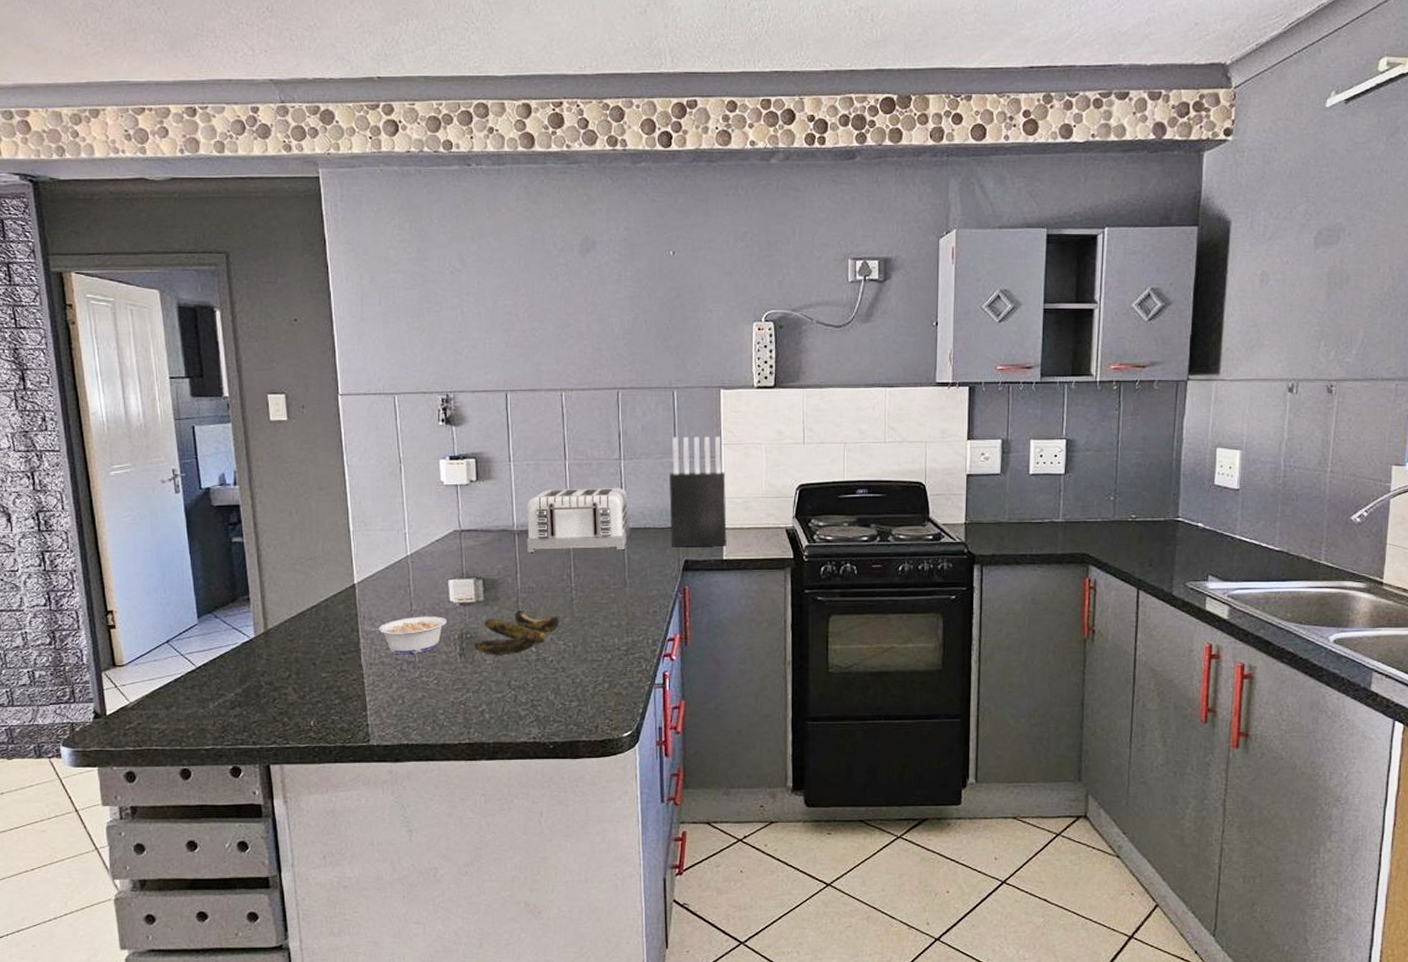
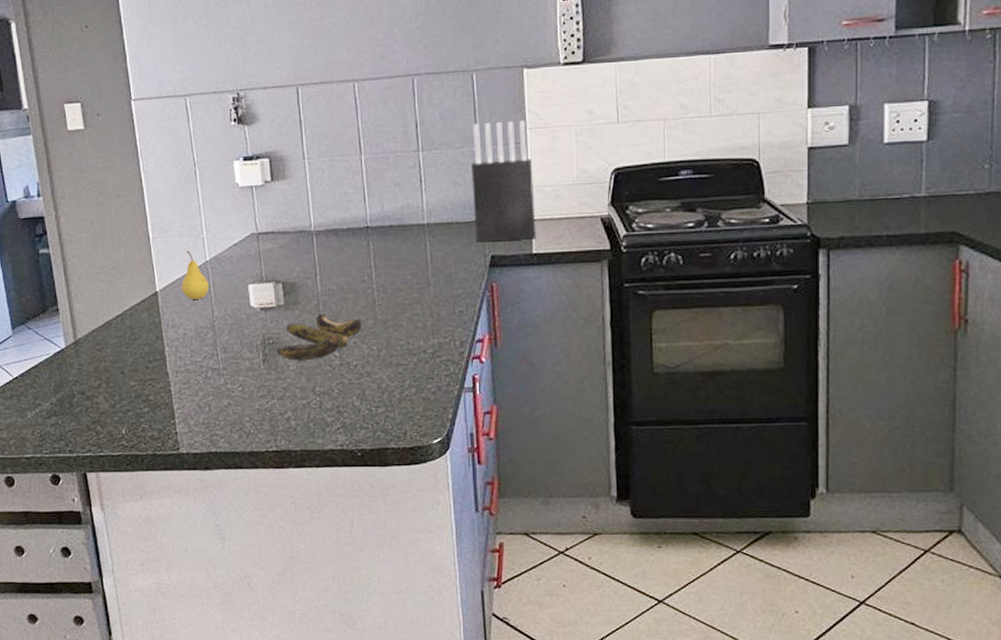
legume: present [364,616,447,655] -> none [168,322,248,362]
fruit: none [380,545,409,593] -> present [181,251,210,299]
toaster: present [526,487,630,552] -> none [324,180,432,253]

